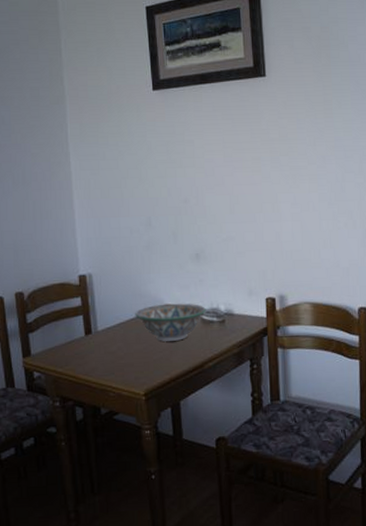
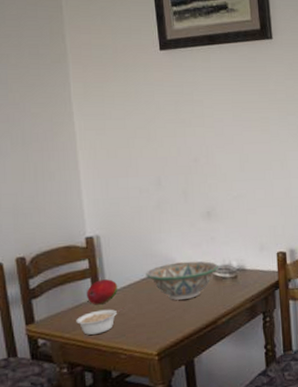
legume: none [69,346,115,371] -> present [76,307,126,335]
fruit: none [79,317,109,342] -> present [87,279,118,305]

